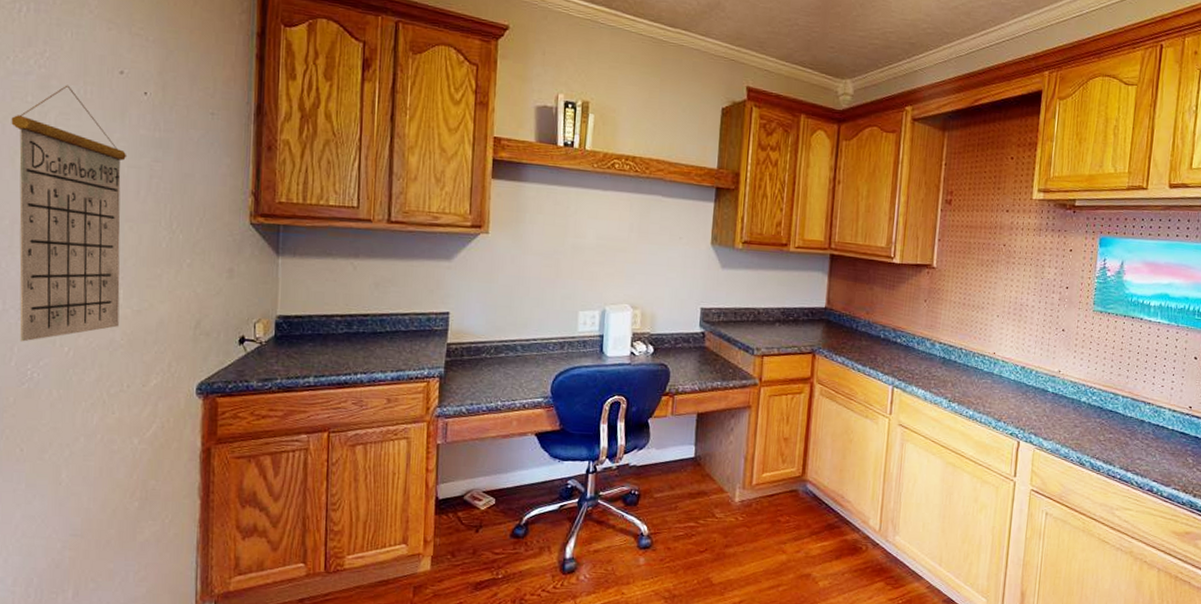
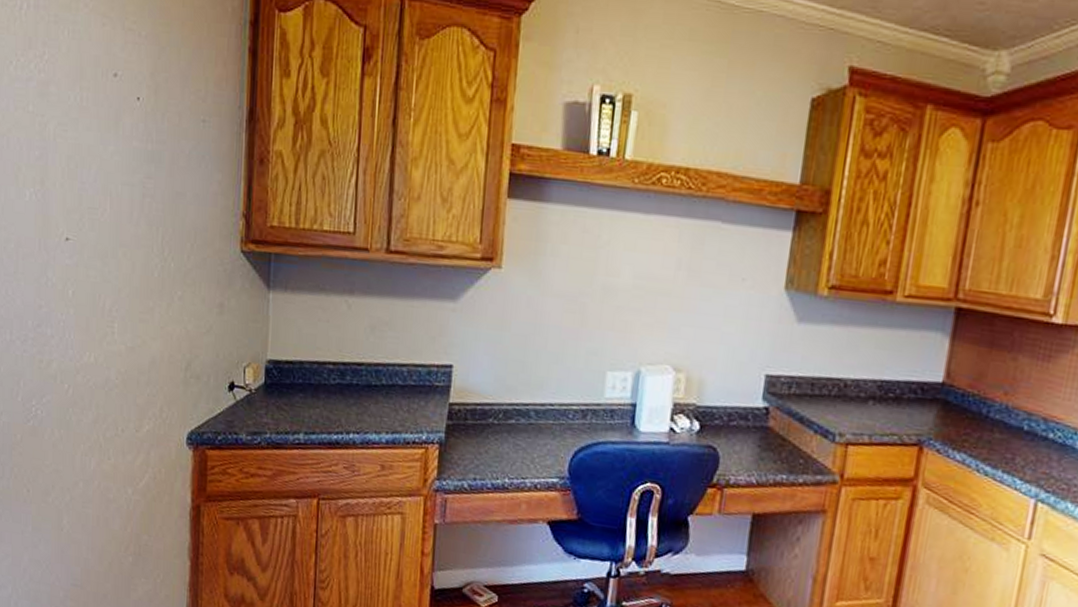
calendar: present [11,85,127,342] -> none [15,91,121,376]

